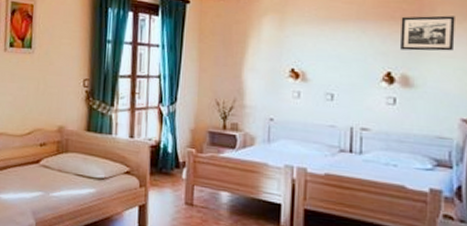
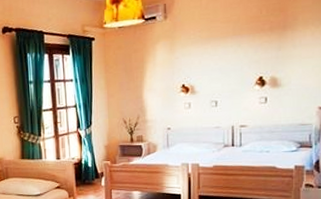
picture frame: present [400,15,455,51] -> none [269,22,313,57]

